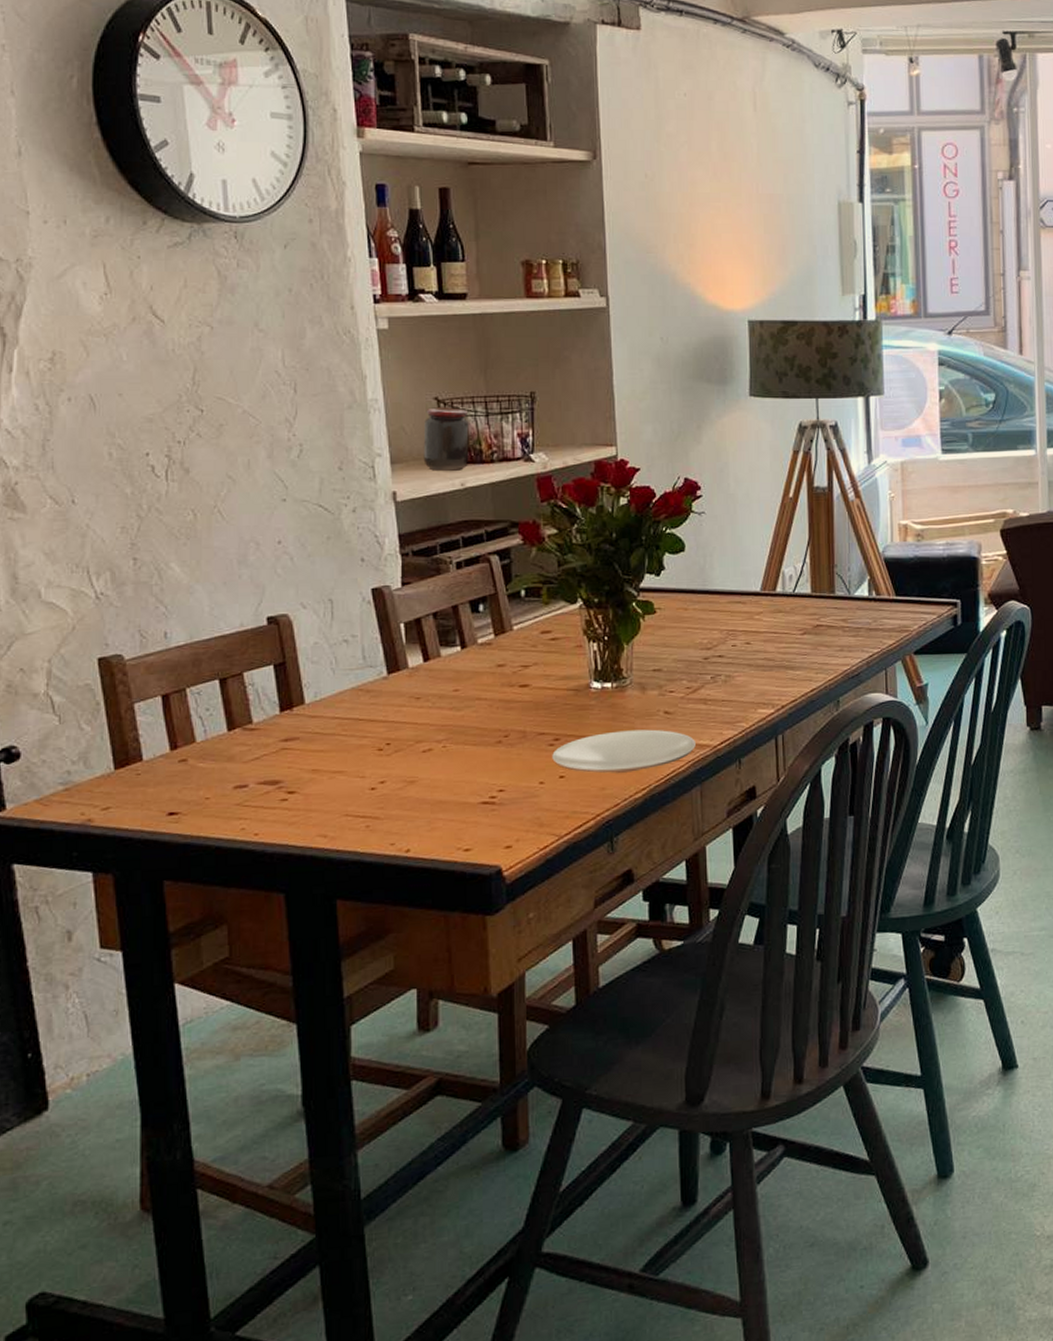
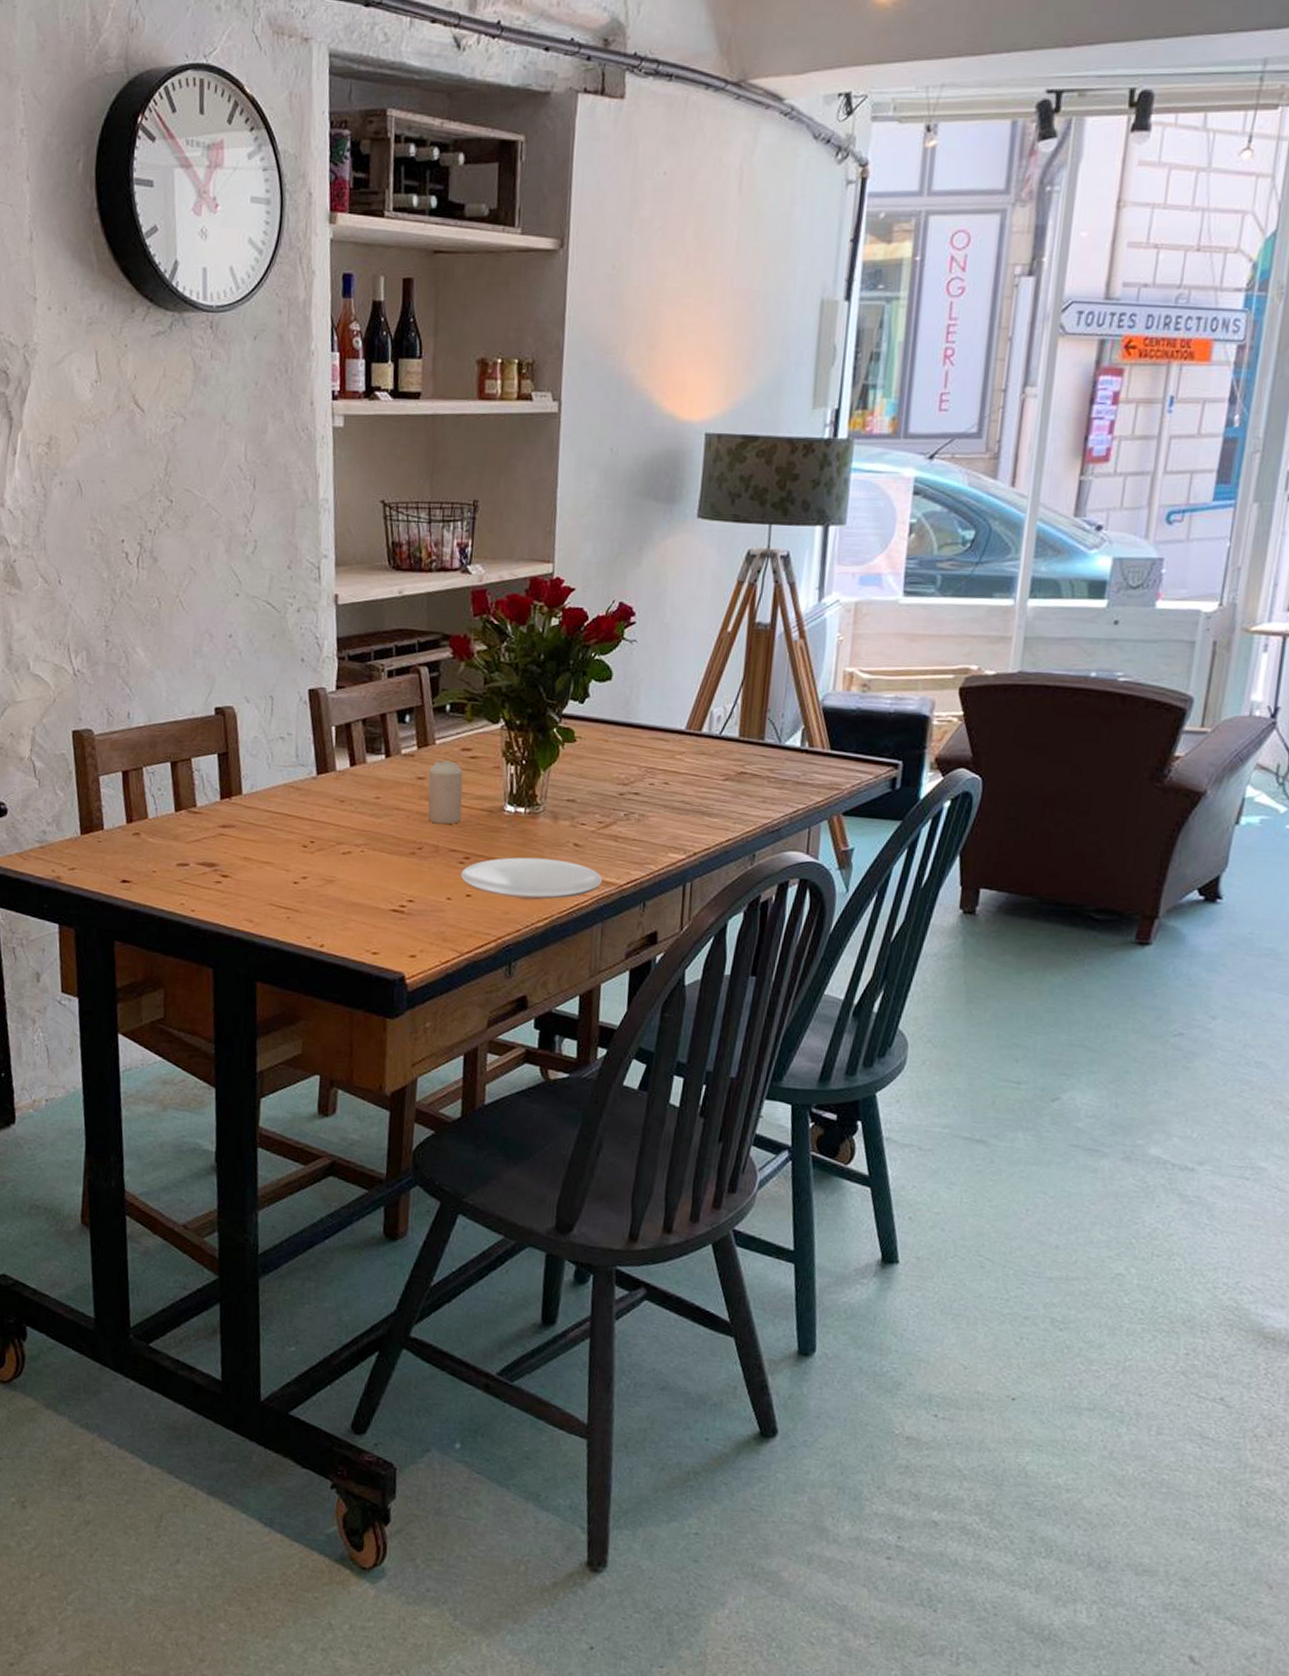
jar: present [423,407,470,472] -> none [366,511,413,579]
candle: none [508,645,547,709] -> present [427,760,463,825]

